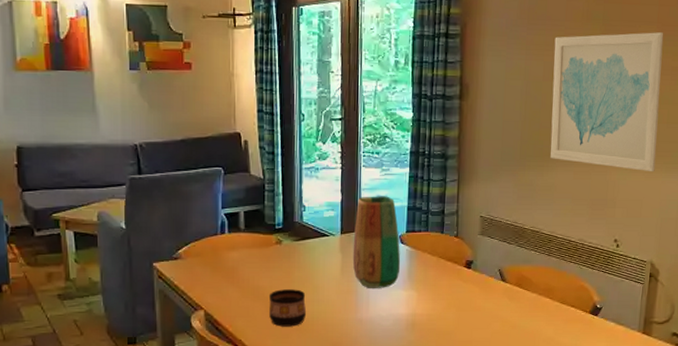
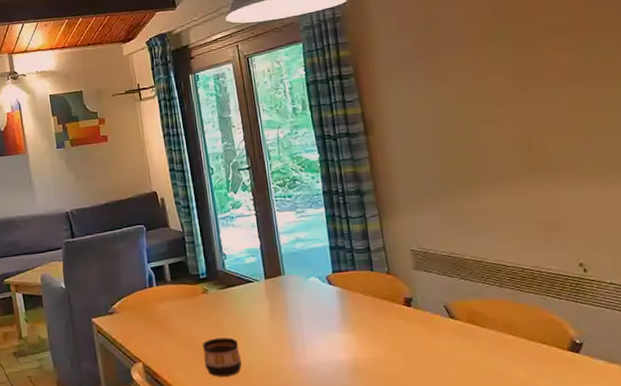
vase: present [352,196,401,288] -> none [276,237,333,333]
wall art: present [550,32,664,172] -> none [456,38,612,185]

